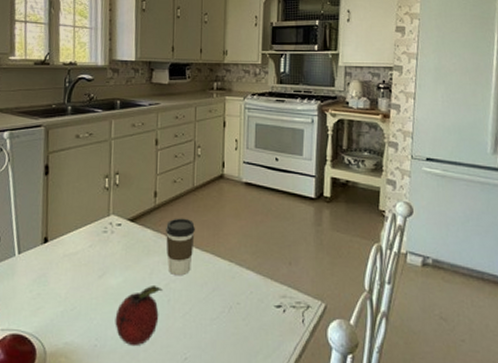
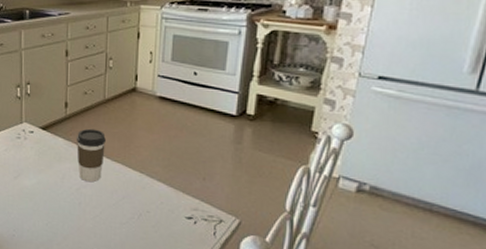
fruit: present [115,284,163,347] -> none [30,188,74,240]

